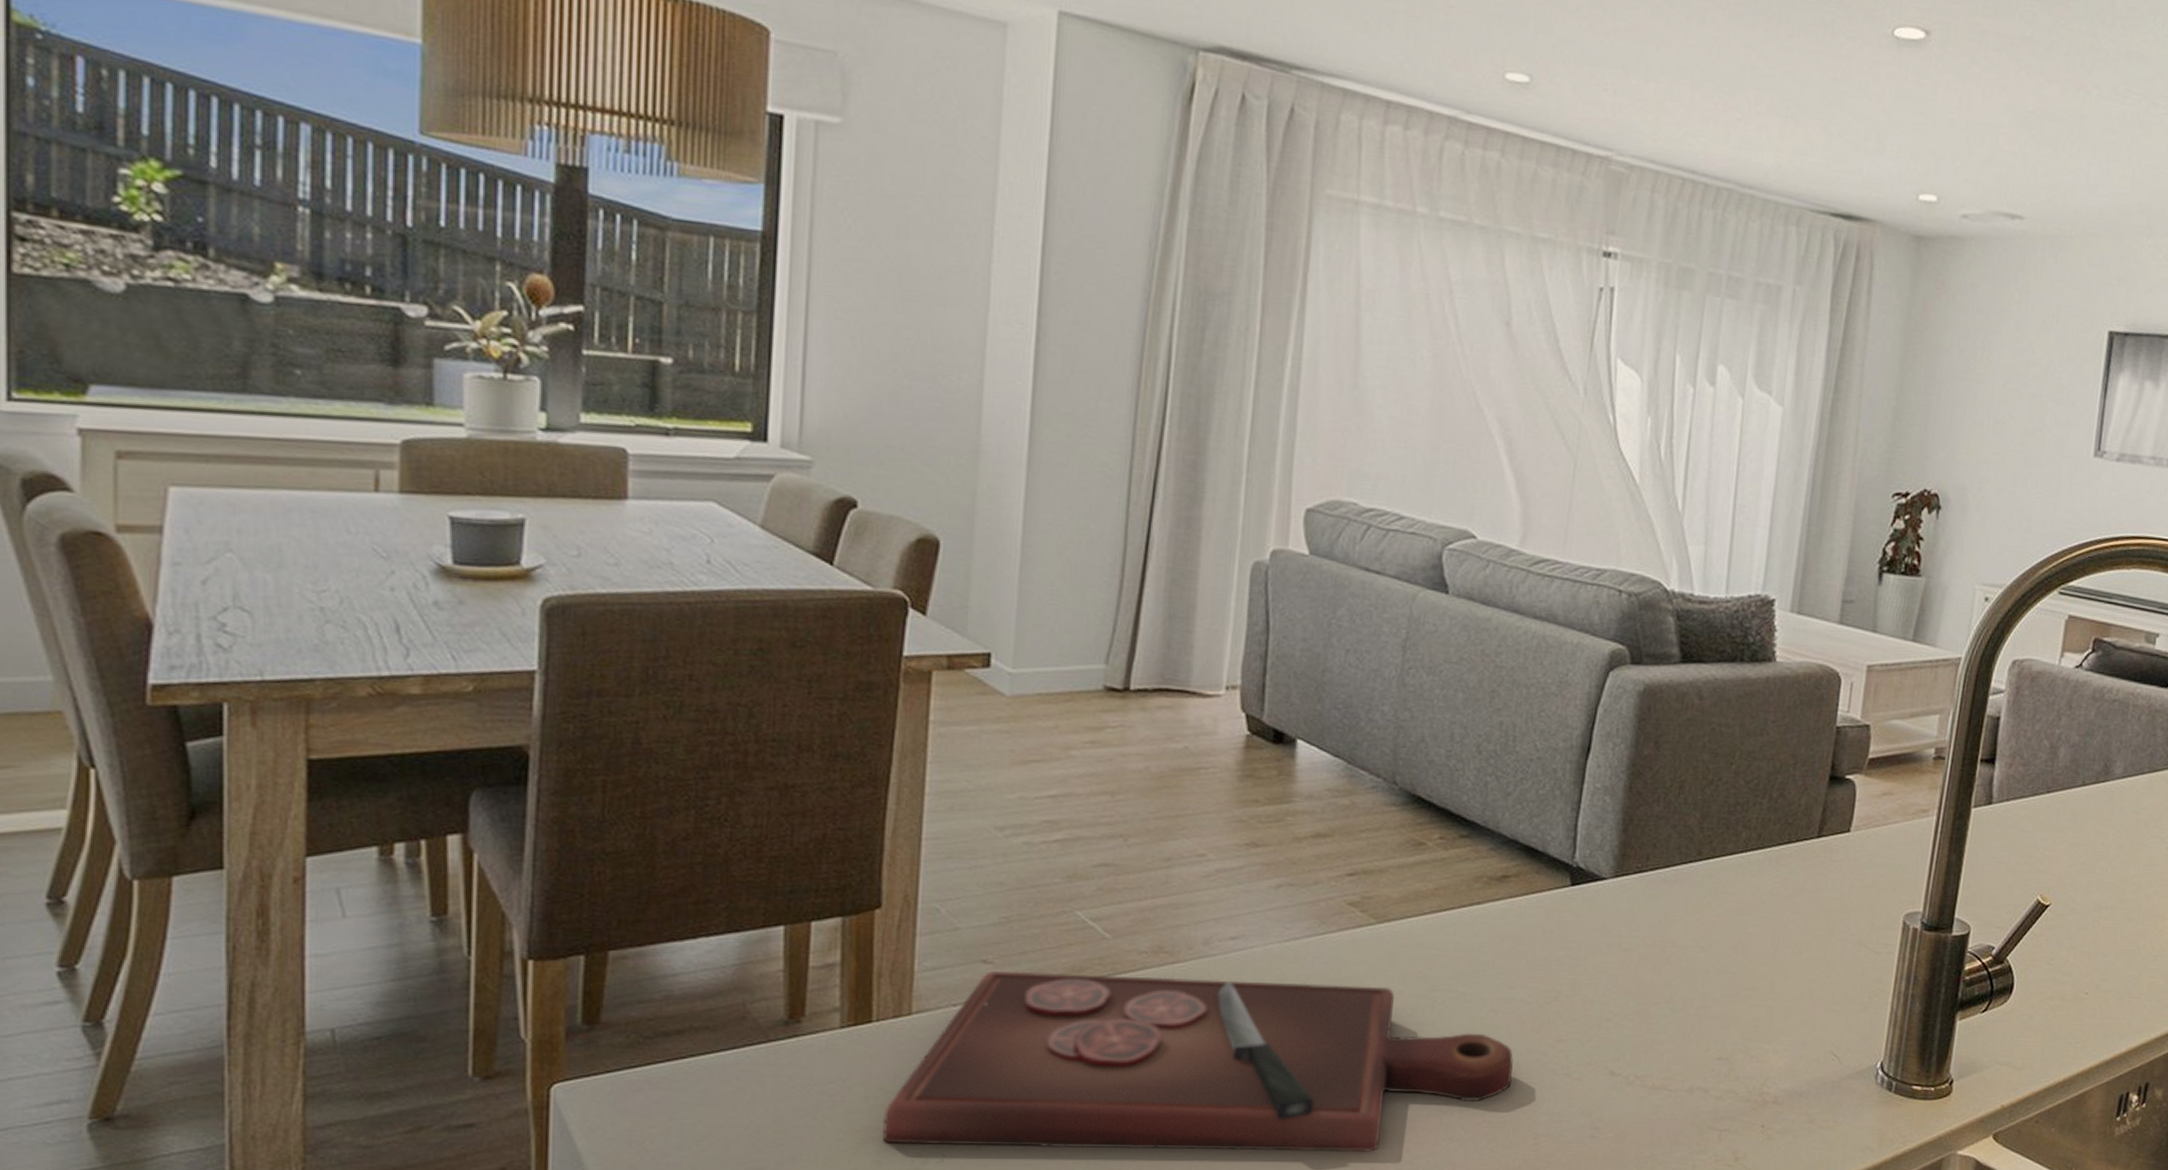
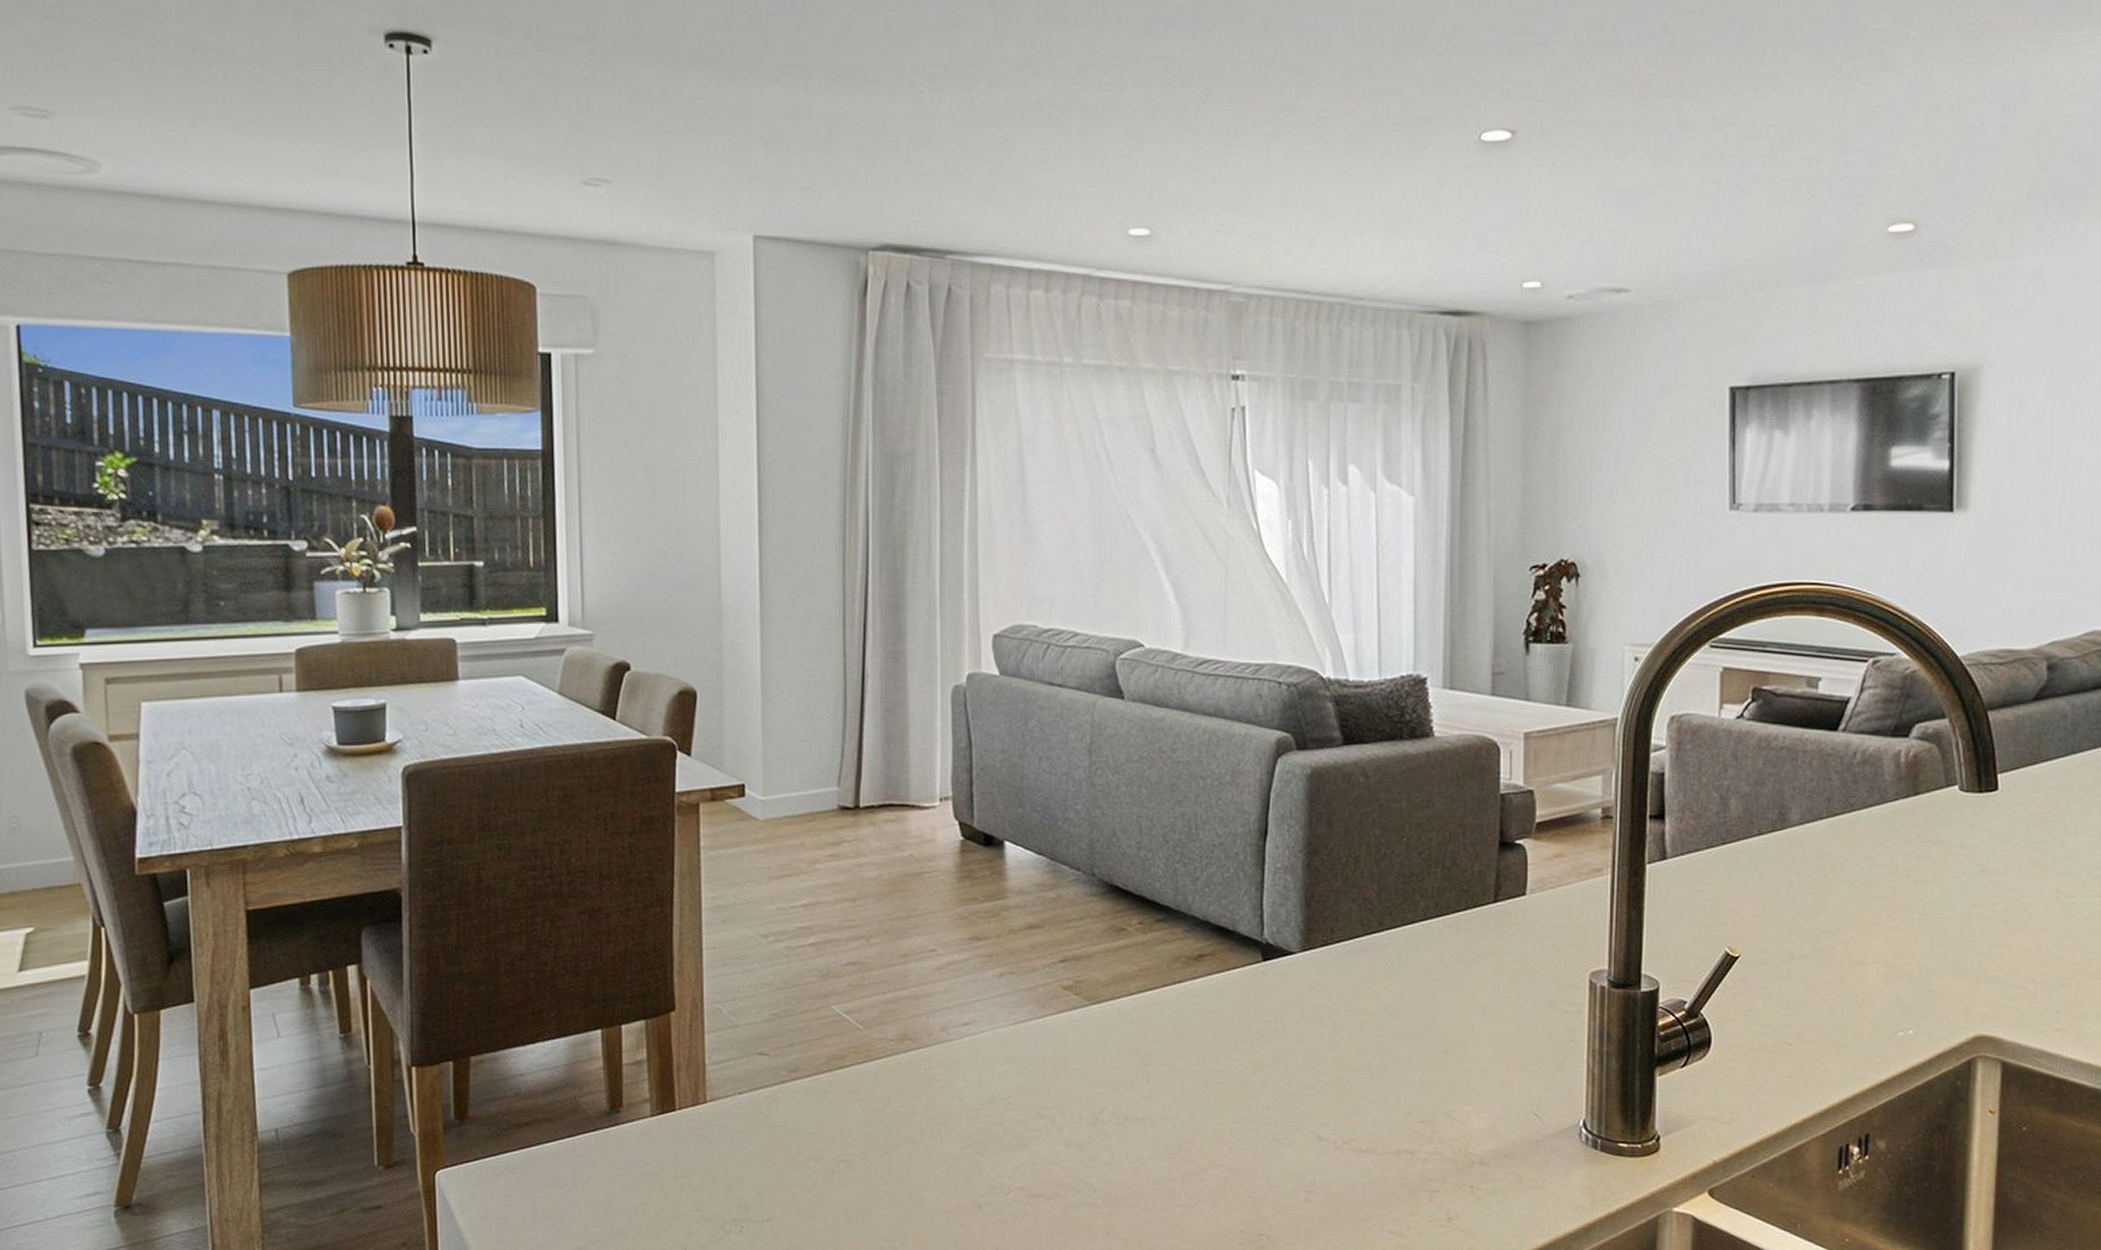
cutting board: present [883,971,1513,1152] -> none [691,1061,1226,1219]

